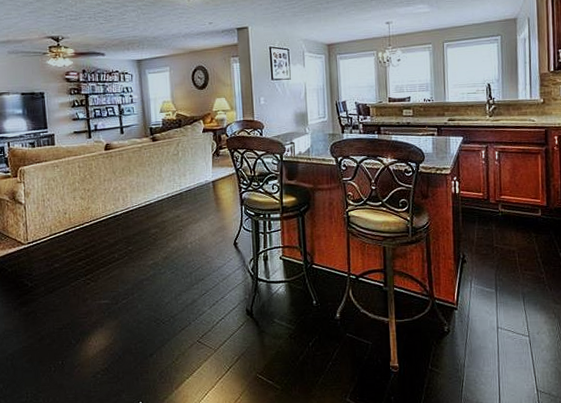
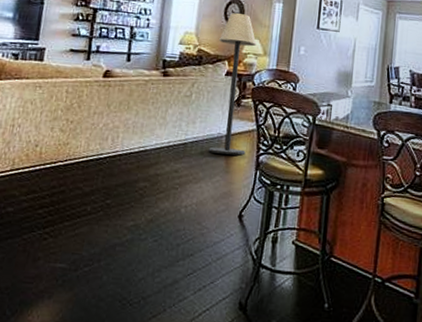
floor lamp: none [192,78,230,197] -> present [208,13,257,155]

